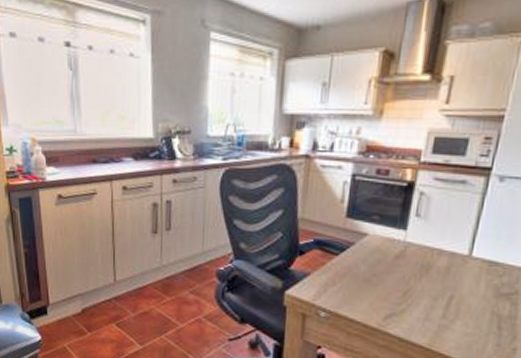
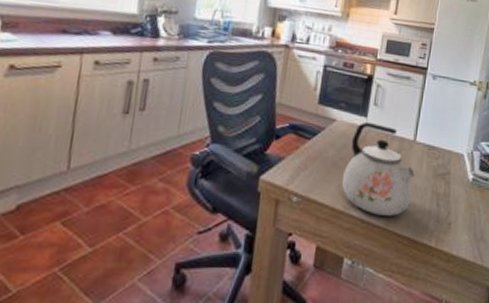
kettle: none [375,235,469,337] -> present [341,121,415,216]

